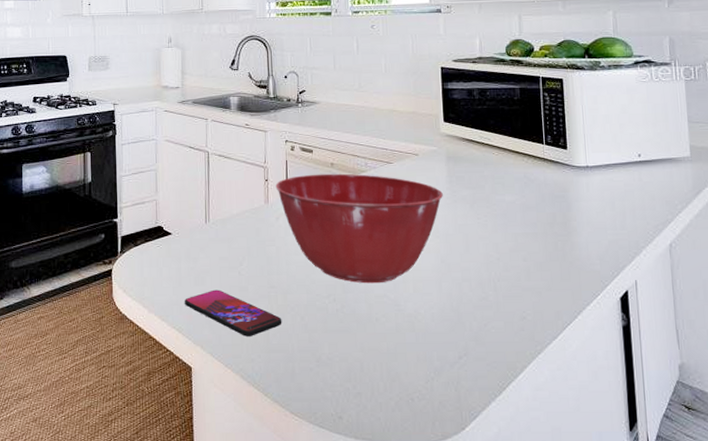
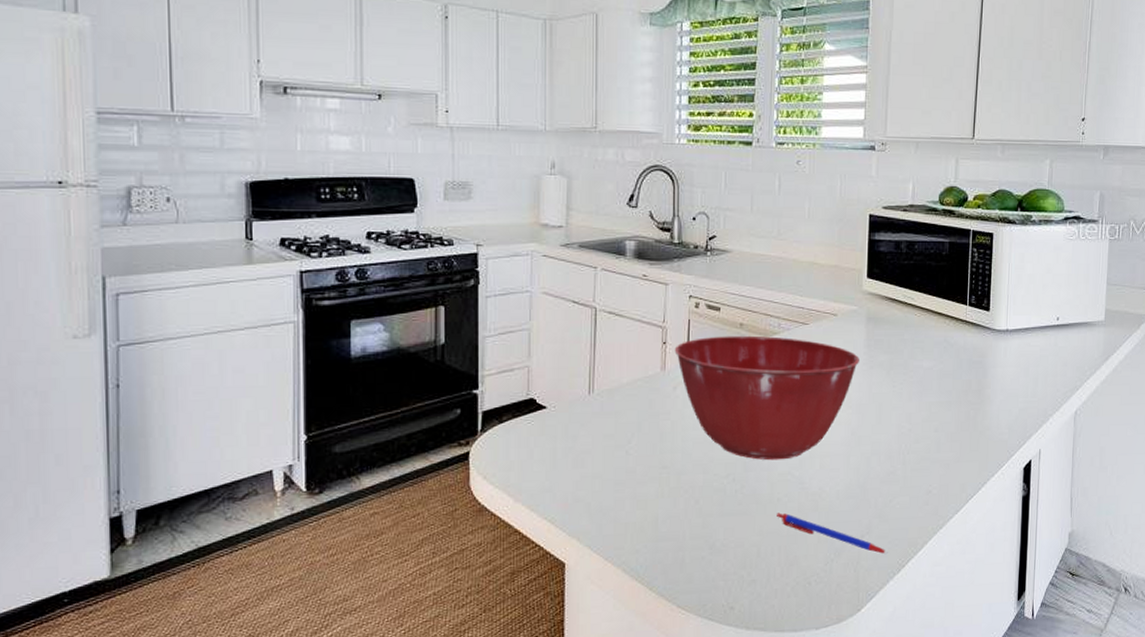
smartphone: present [185,289,282,336] -> none [560,472,674,525]
pen: none [376,331,487,375] -> present [777,512,888,554]

